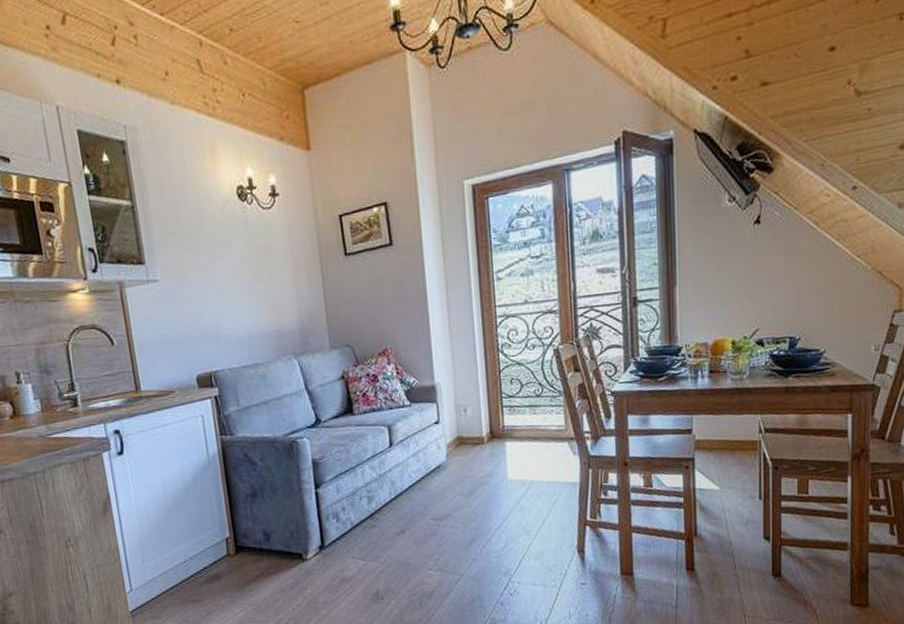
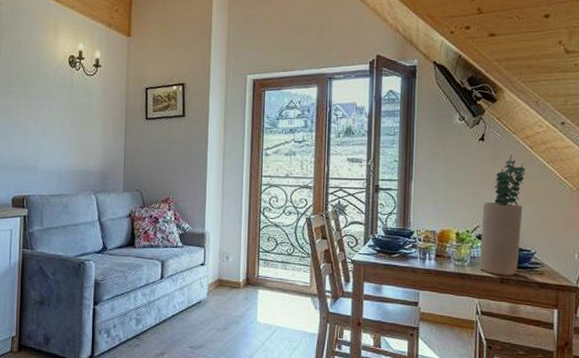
vase: none [761,236,811,384] -> present [480,154,526,276]

